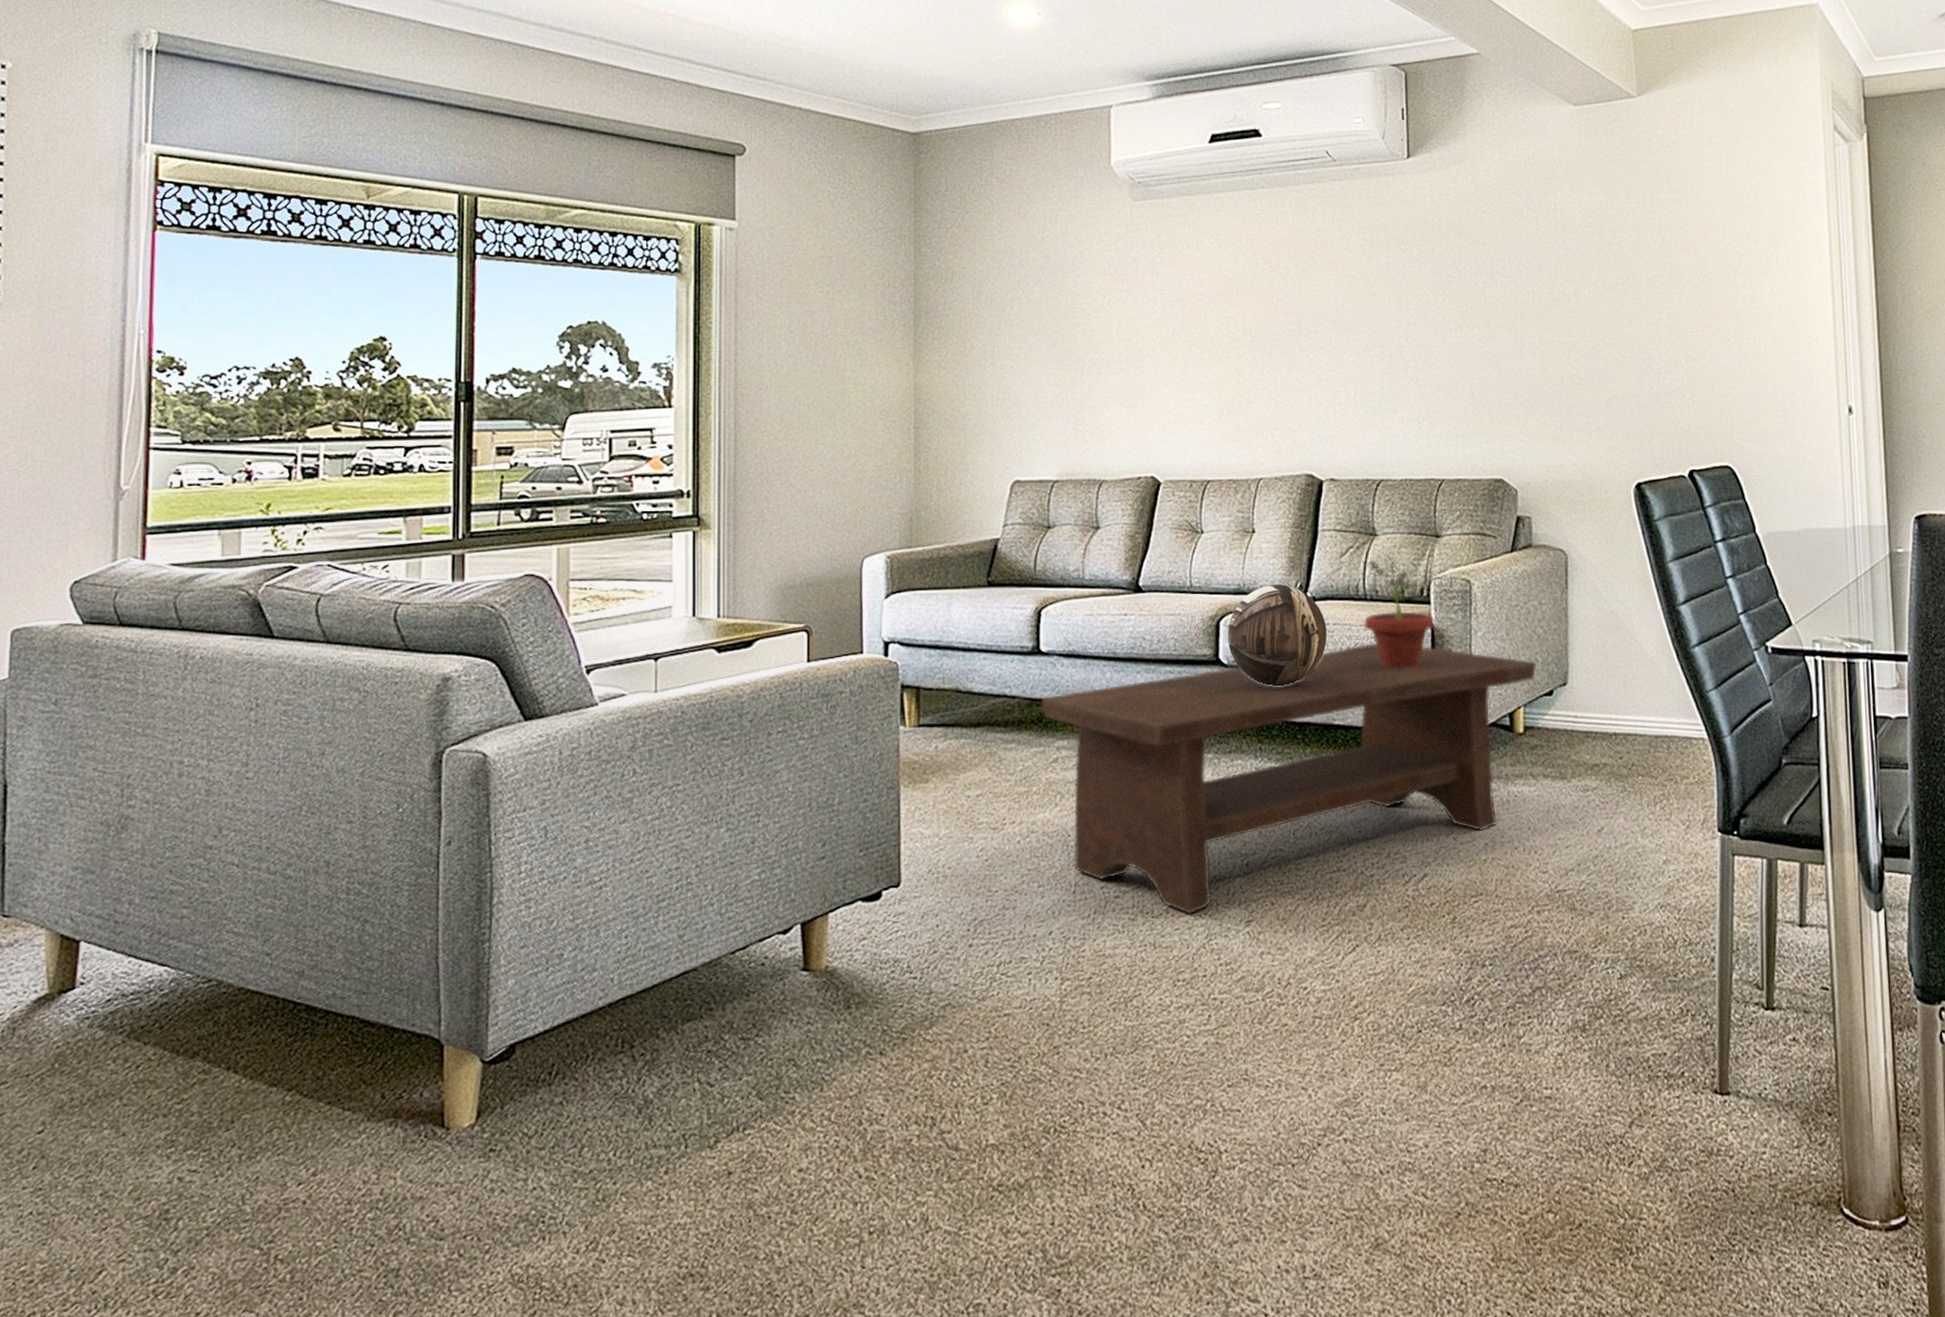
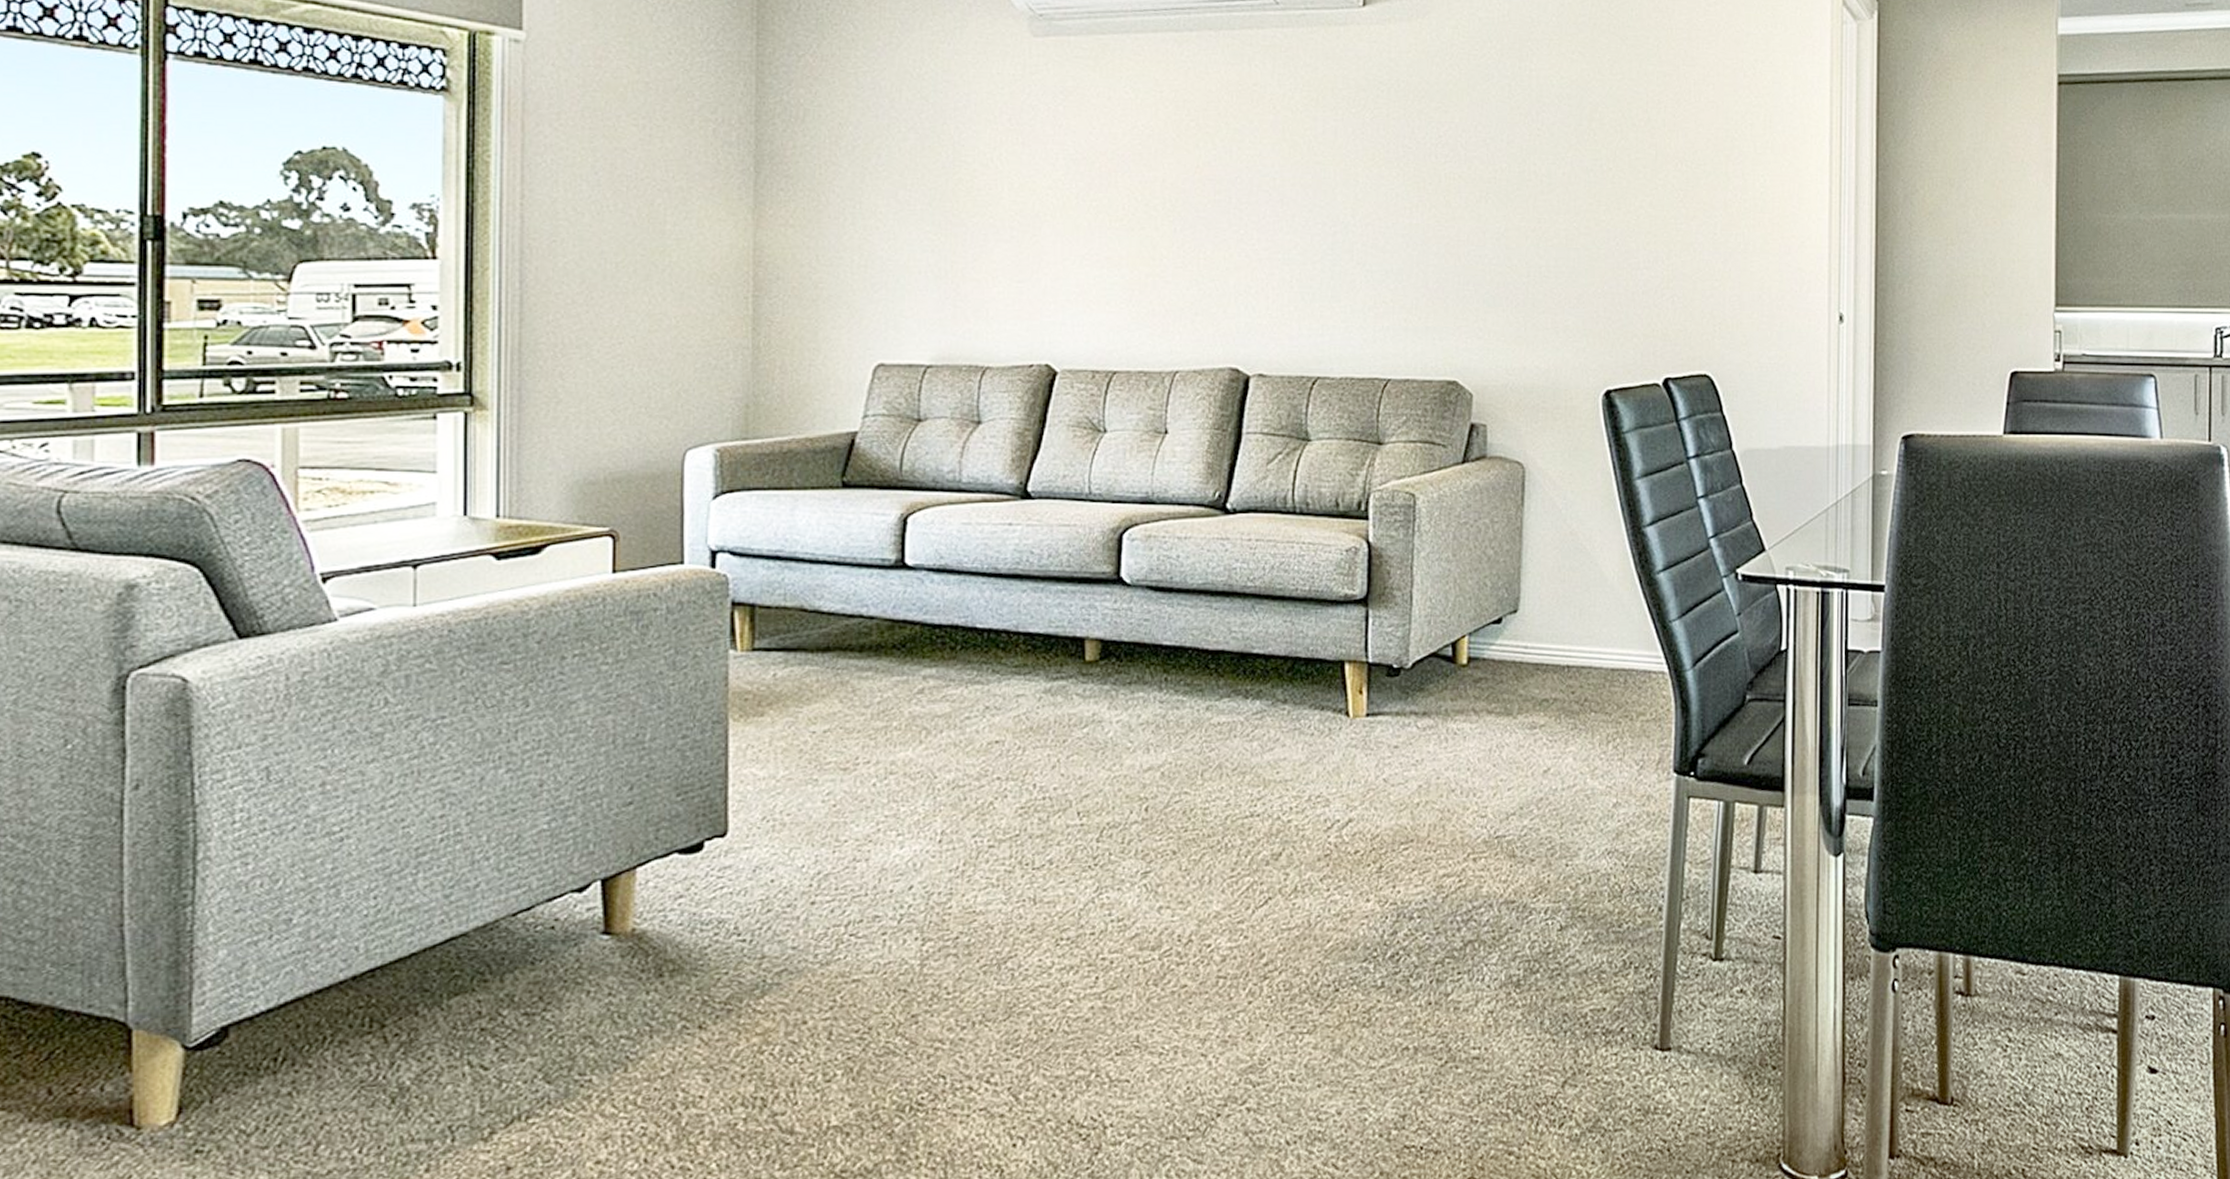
coffee table: present [1041,642,1537,915] -> none [905,561,1485,866]
decorative bowl: present [1227,585,1327,686] -> none [1131,494,1248,609]
potted plant: present [1364,554,1435,668] -> none [1291,462,1372,591]

